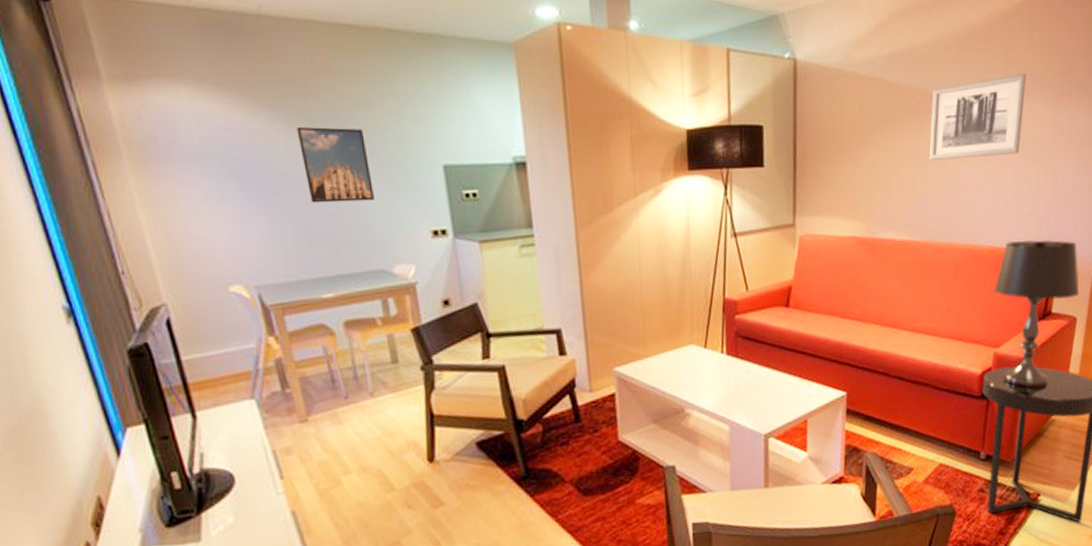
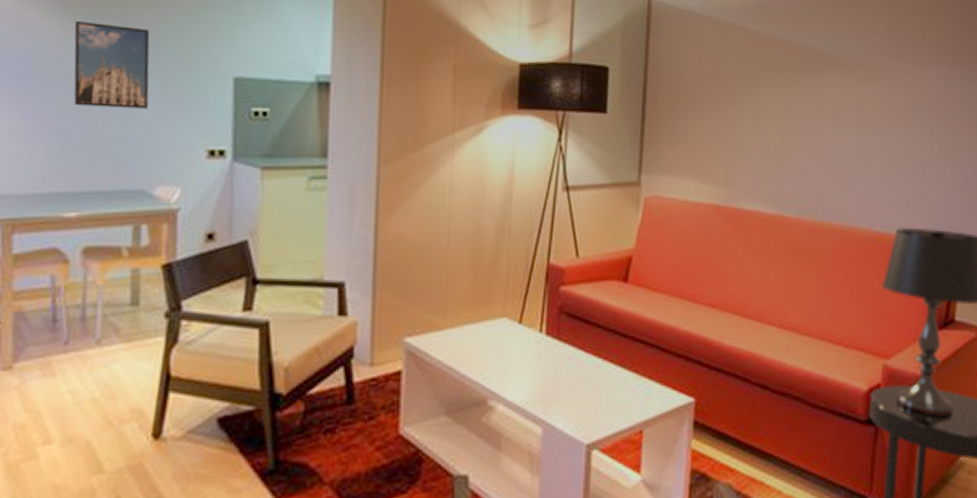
wall art: present [928,74,1027,161] -> none [802,37,916,126]

